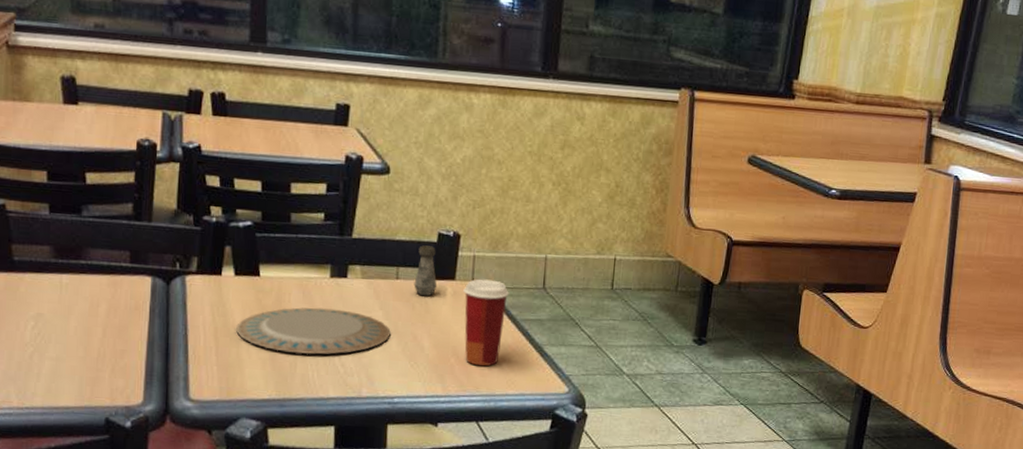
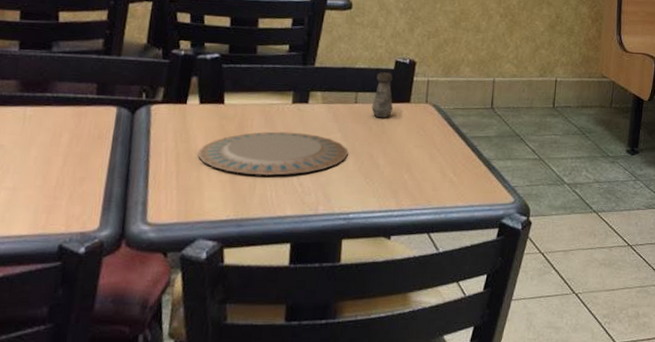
paper cup: present [463,279,509,367] -> none [417,101,460,181]

